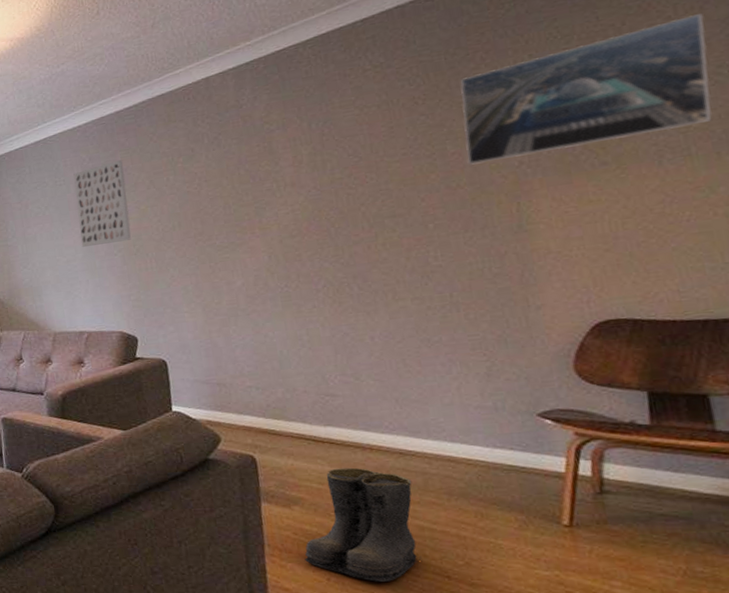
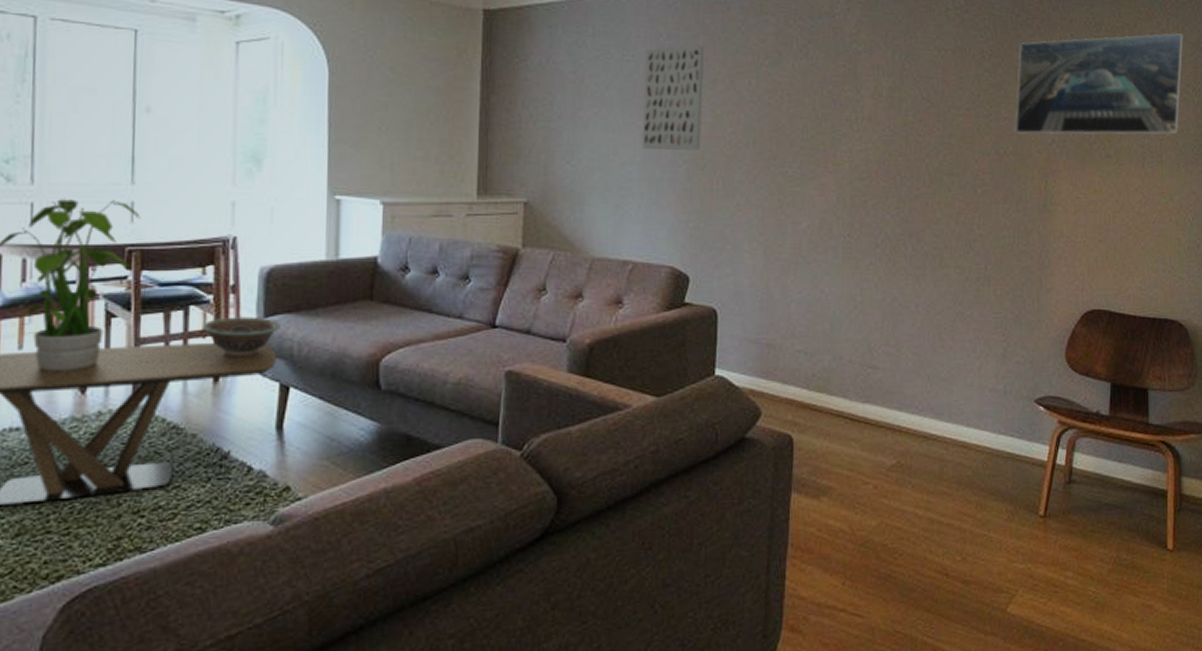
boots: present [305,467,422,582] -> none [825,452,930,584]

